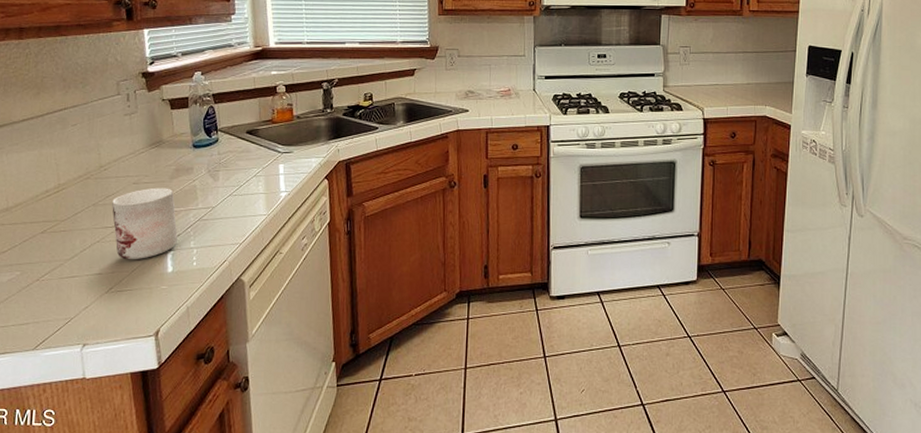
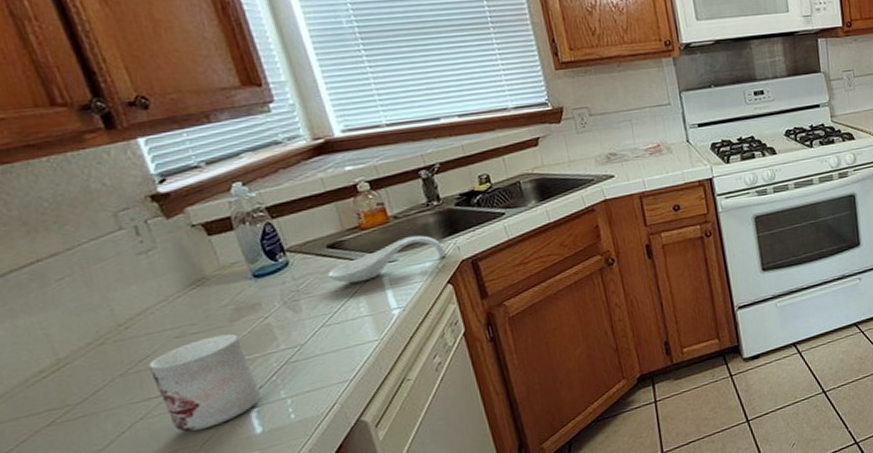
spoon rest: none [242,135,329,165] -> present [327,235,447,284]

